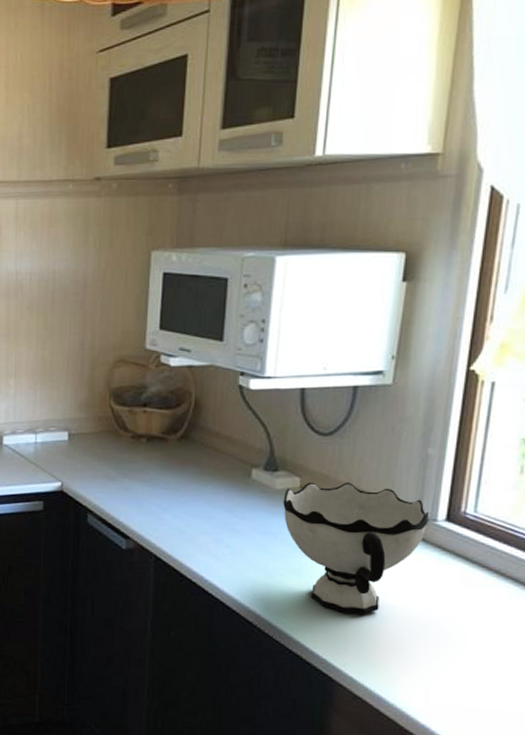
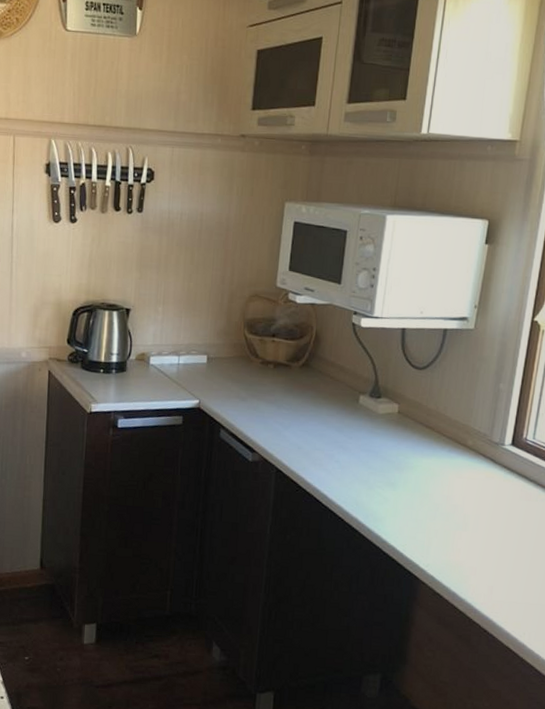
bowl: present [283,482,430,615] -> none [384,408,499,523]

